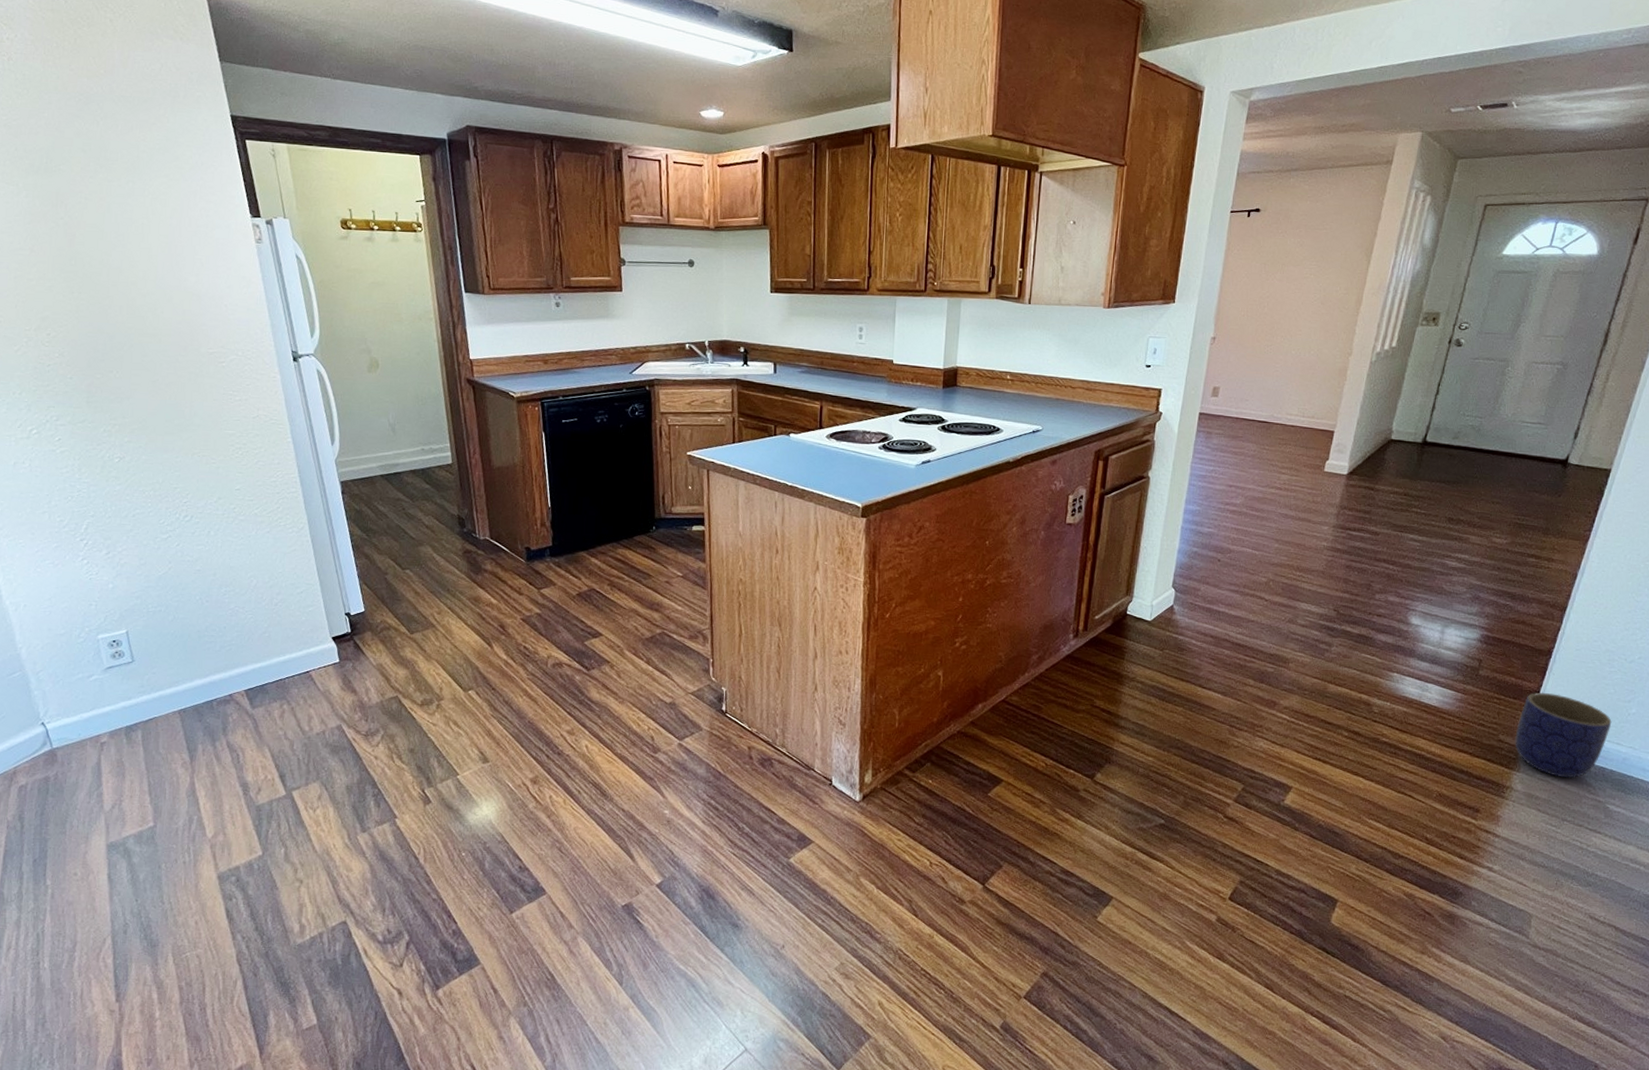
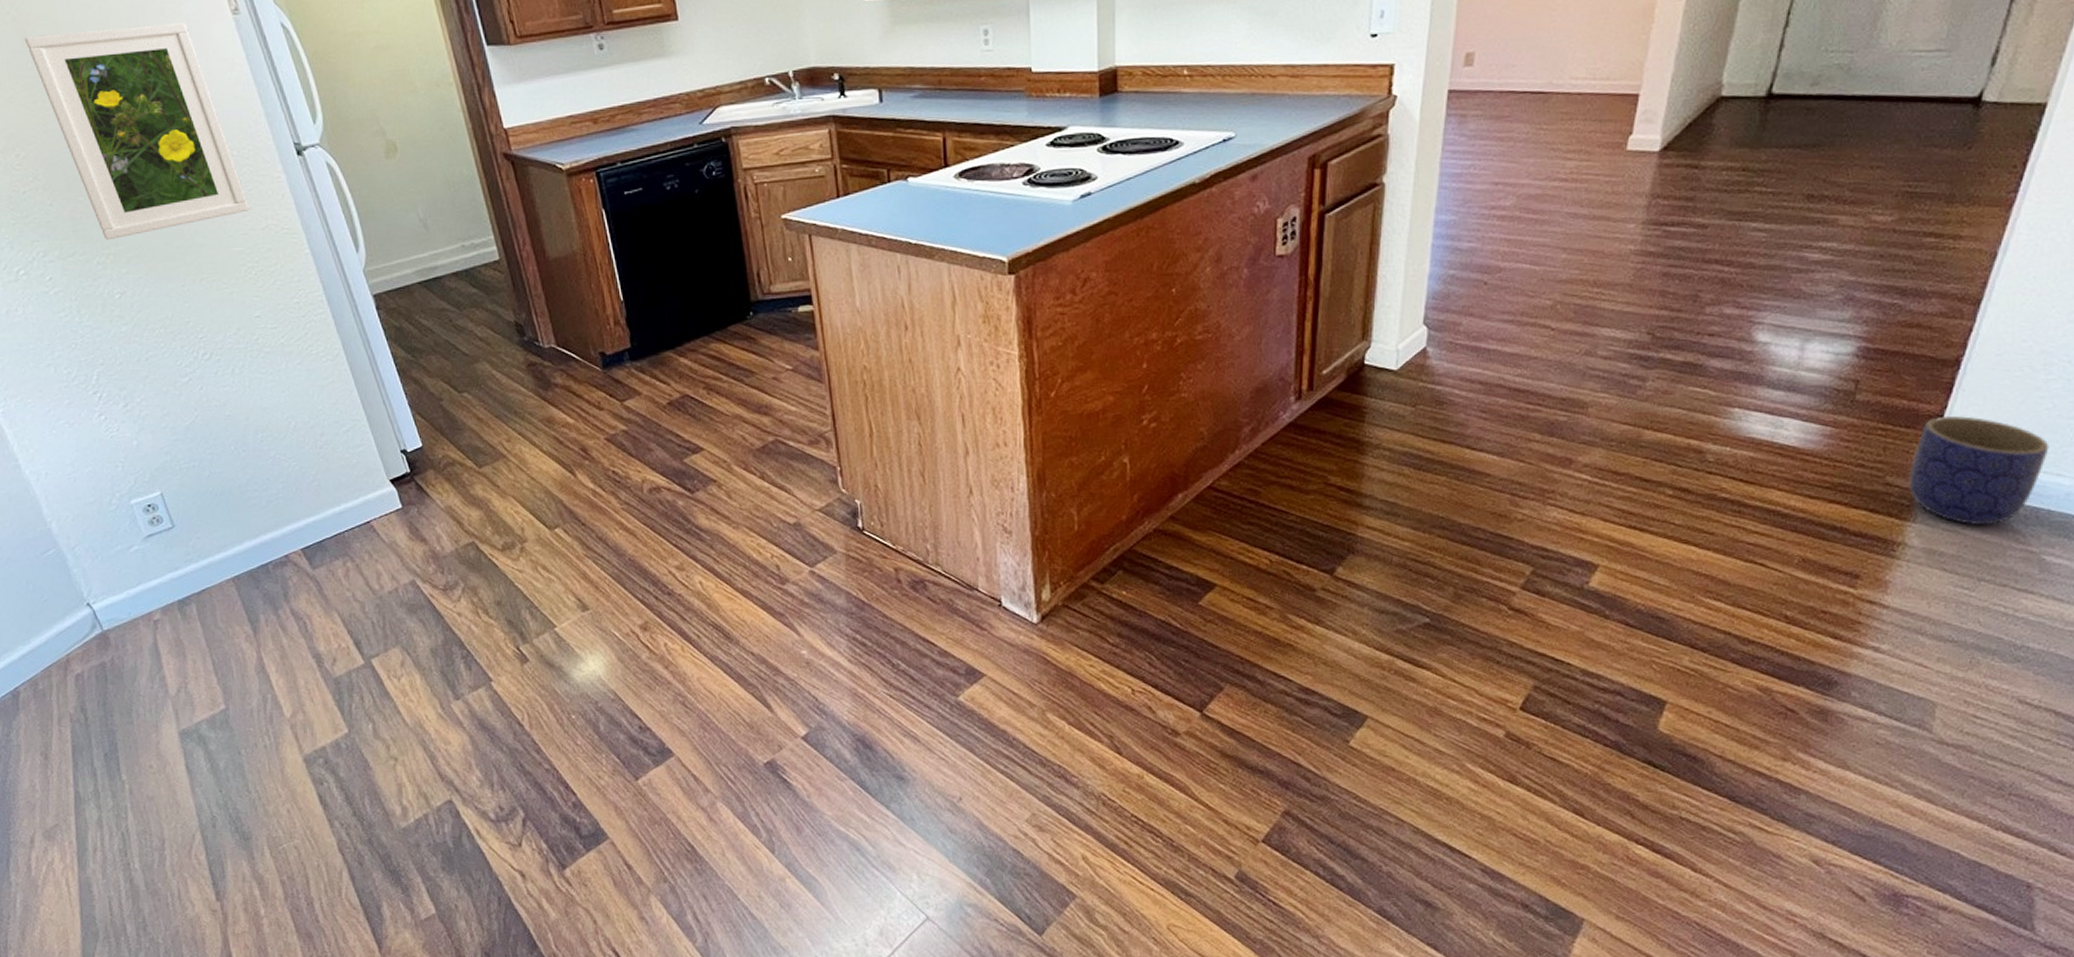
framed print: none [72,239,246,413] -> present [24,22,250,241]

